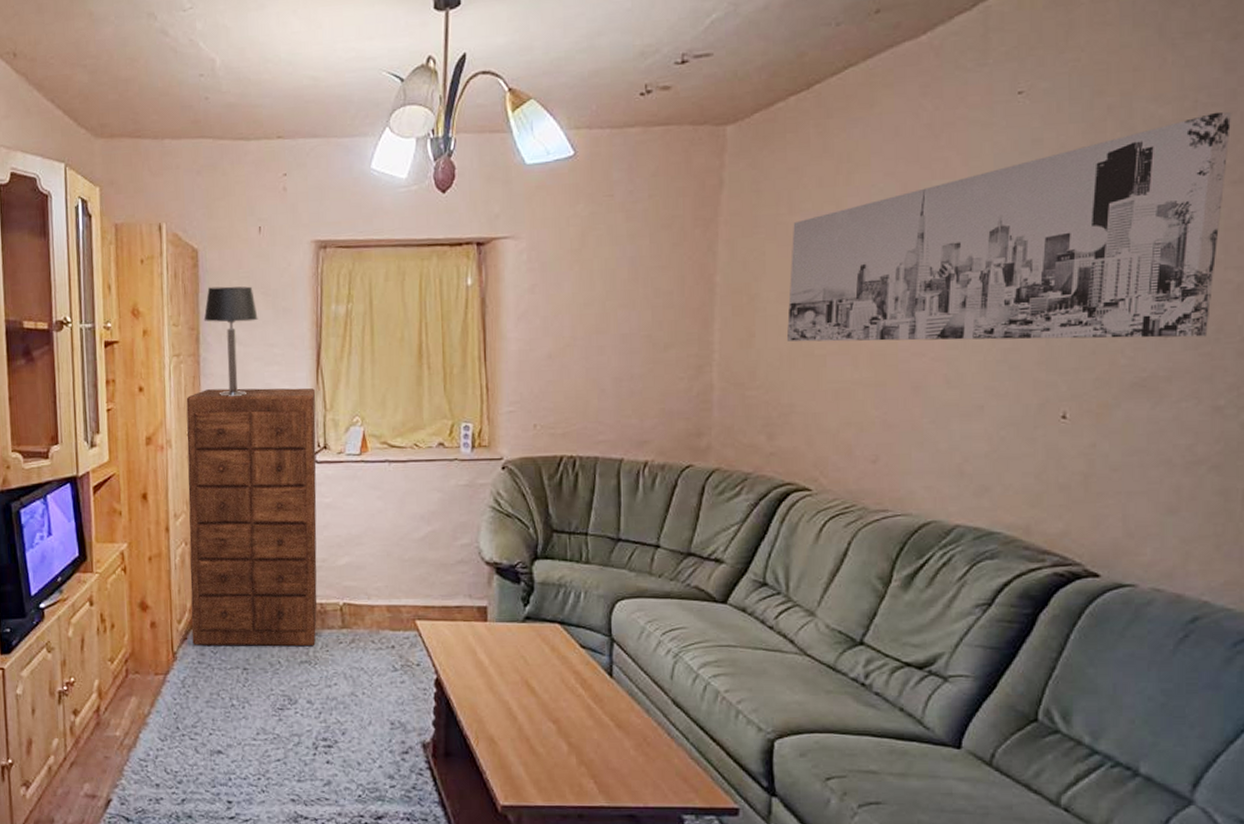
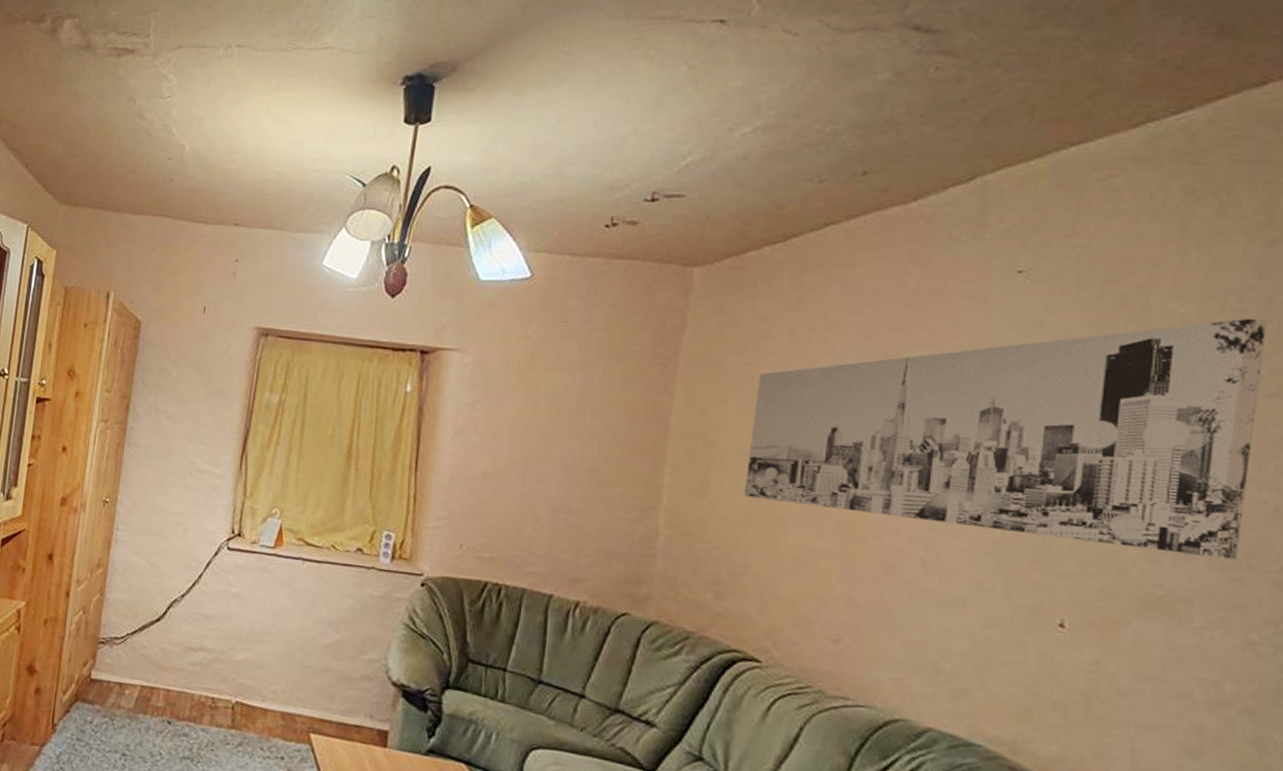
dresser: present [186,387,317,647] -> none [74,458,238,743]
table lamp: present [203,286,258,396] -> none [136,359,191,470]

